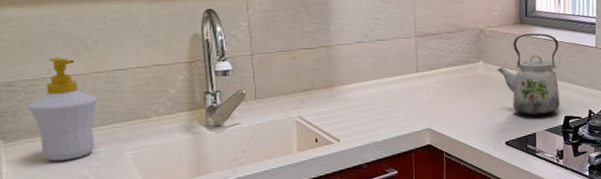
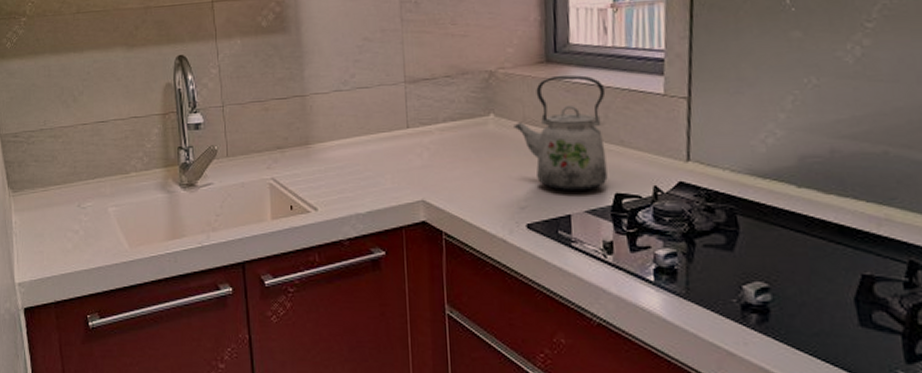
soap bottle: present [27,56,98,161] -> none [29,108,85,213]

